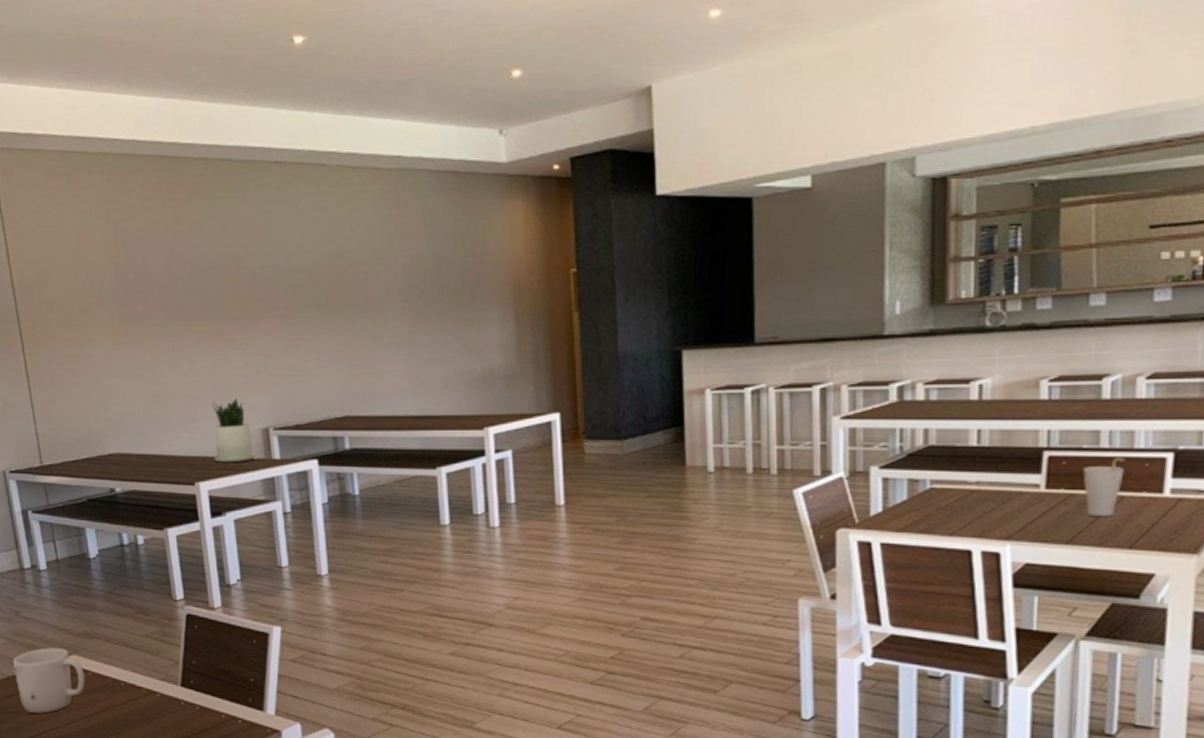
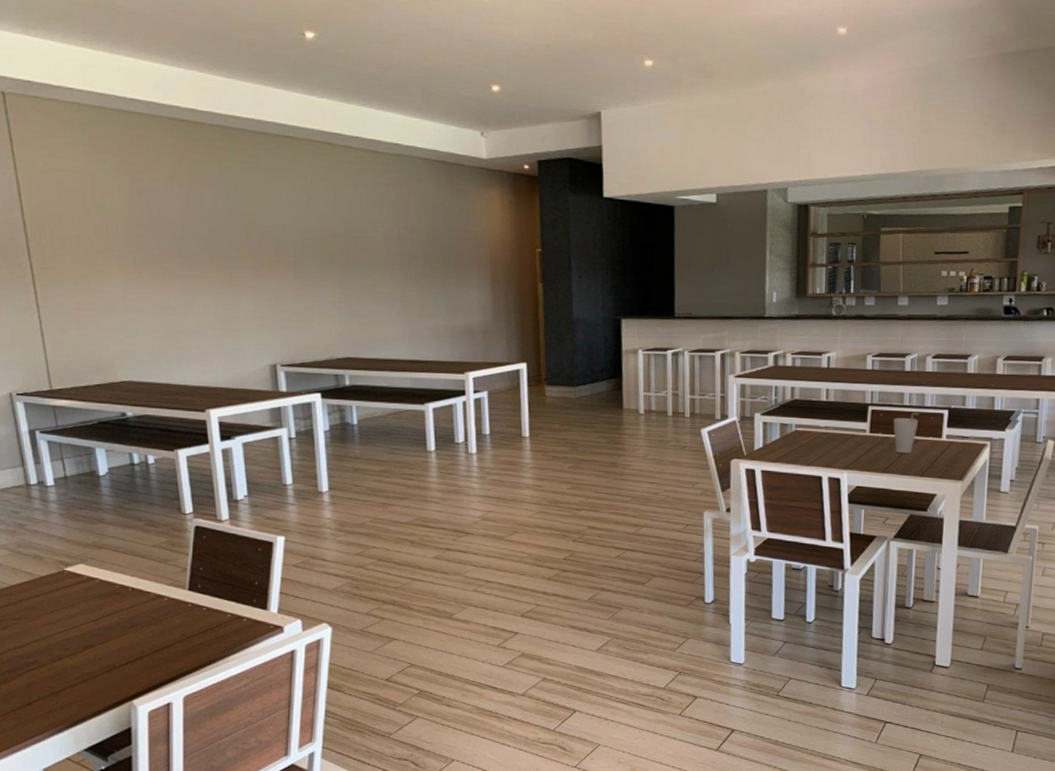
mug: present [12,647,85,714] -> none [15,558,92,619]
planter: present [212,398,256,463] -> none [224,337,264,394]

